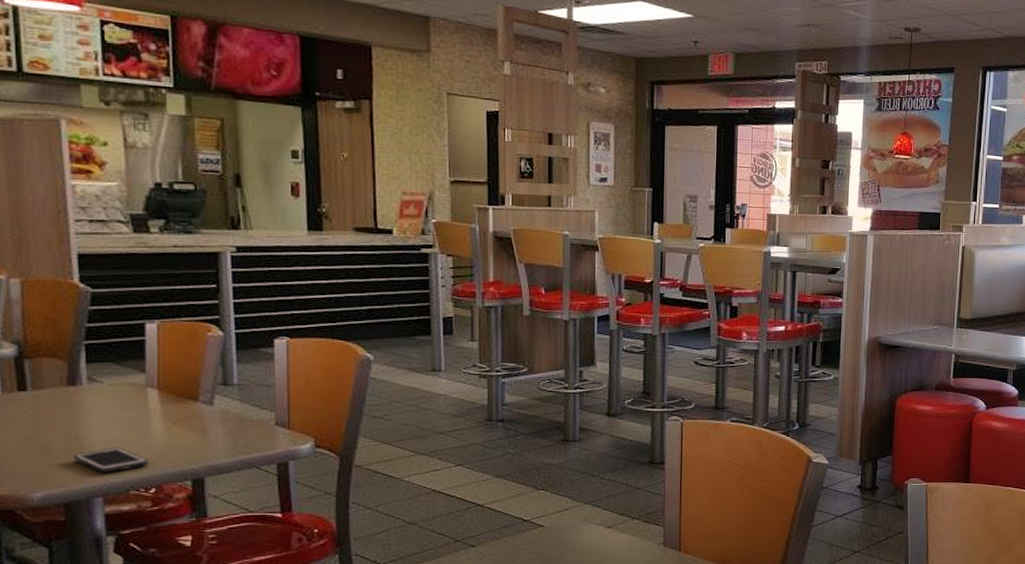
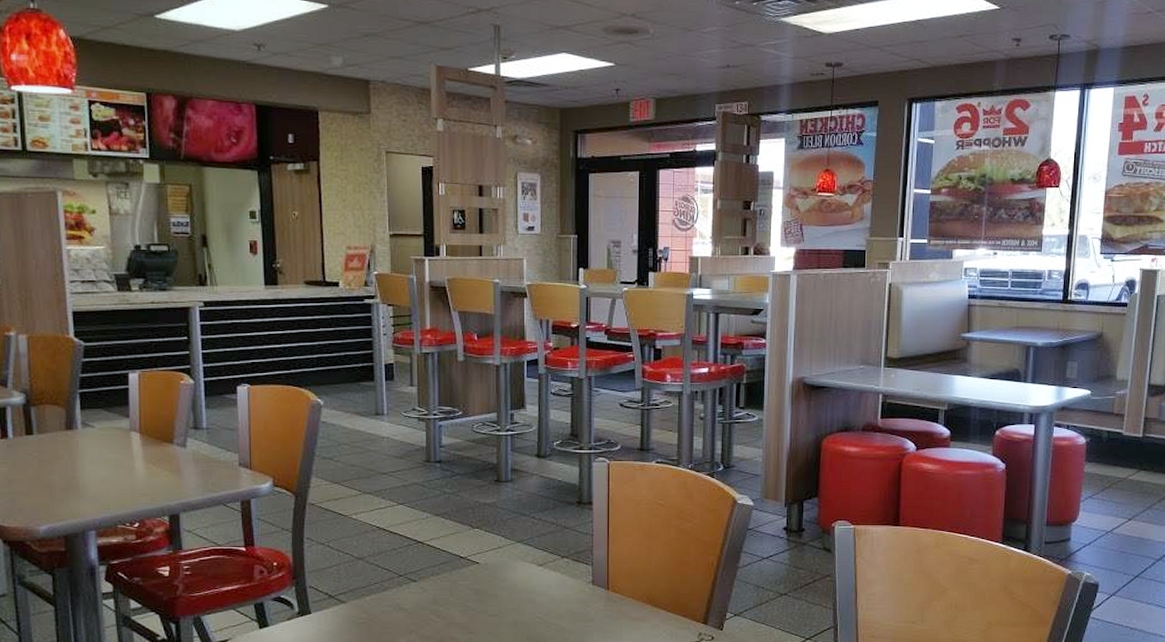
cell phone: present [73,447,149,473] -> none [71,485,133,508]

